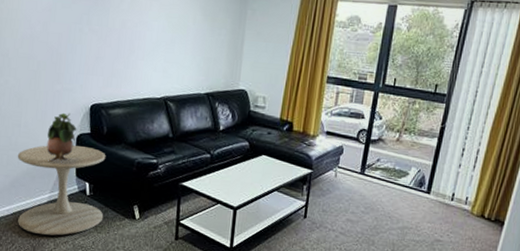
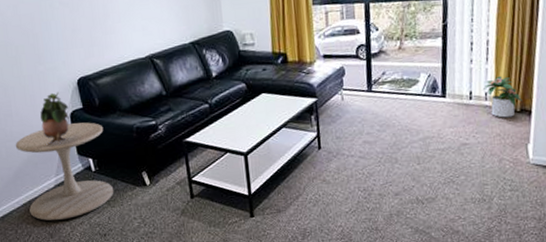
potted plant: none [464,184,498,225] -> present [482,75,522,118]

